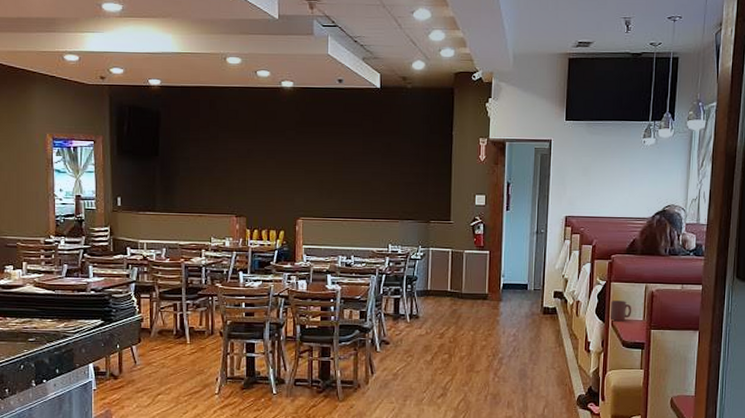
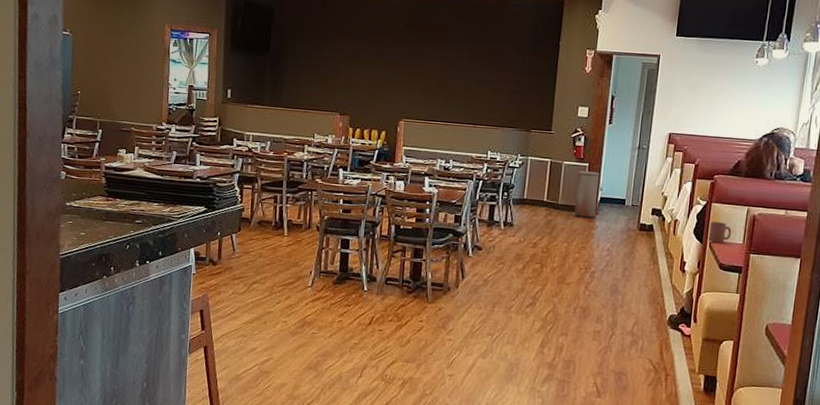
pedal bin: none [477,258,501,306] -> present [573,170,600,219]

